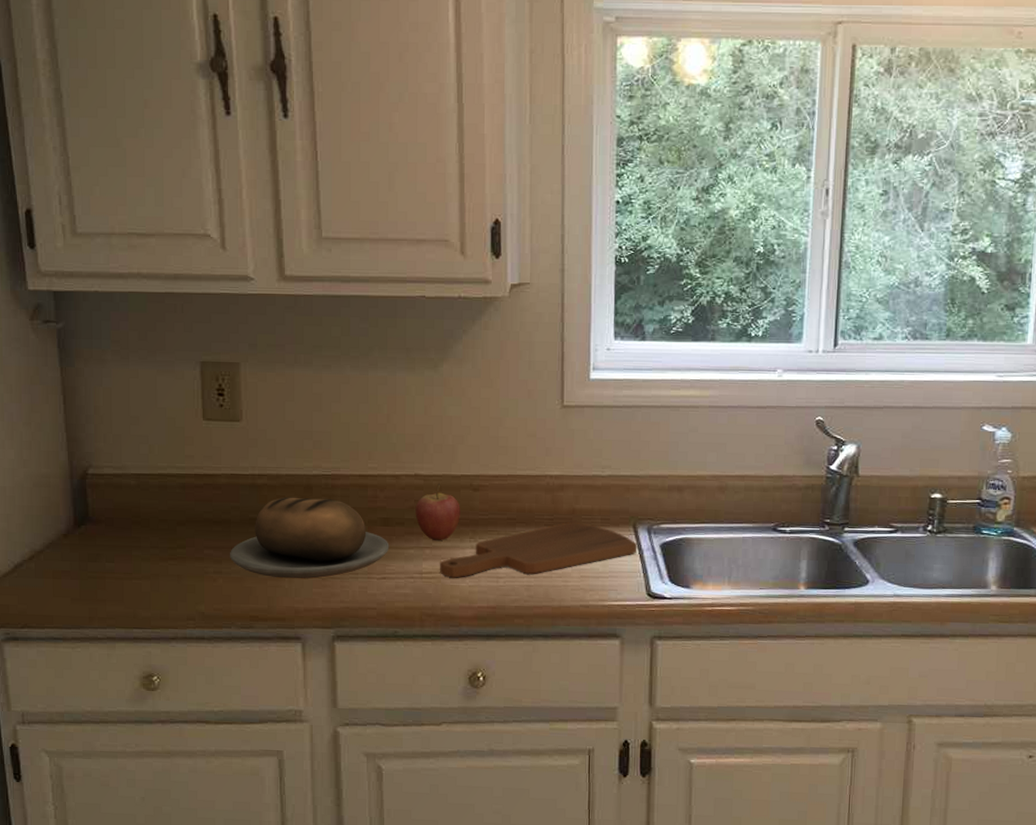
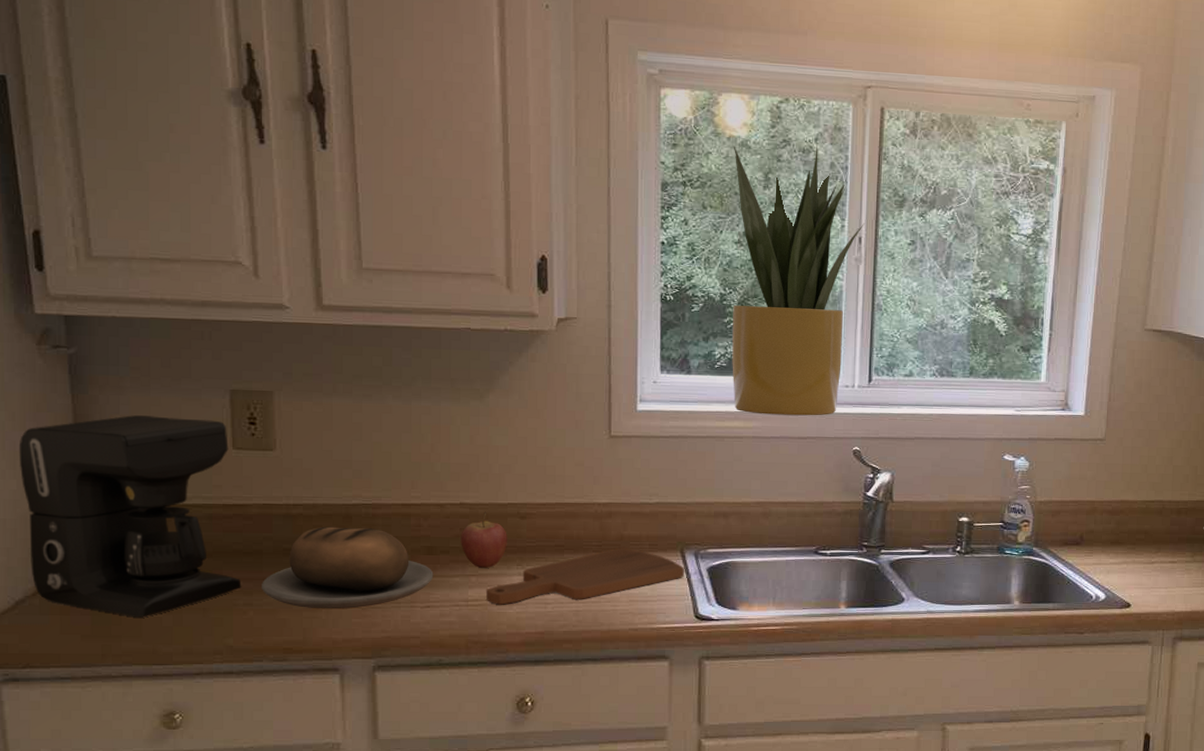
coffee maker: none [15,387,212,583] -> present [18,415,242,618]
planter: none [688,88,832,384] -> present [732,144,864,416]

